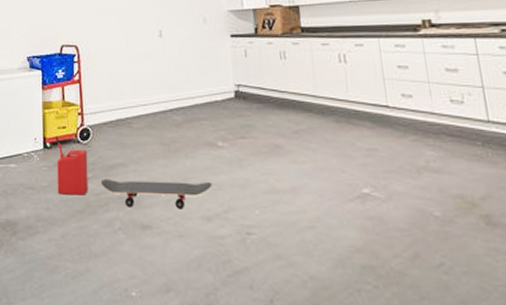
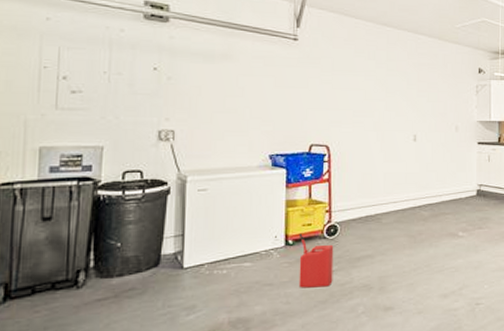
skateboard: present [100,180,212,210] -> none [346,266,451,294]

